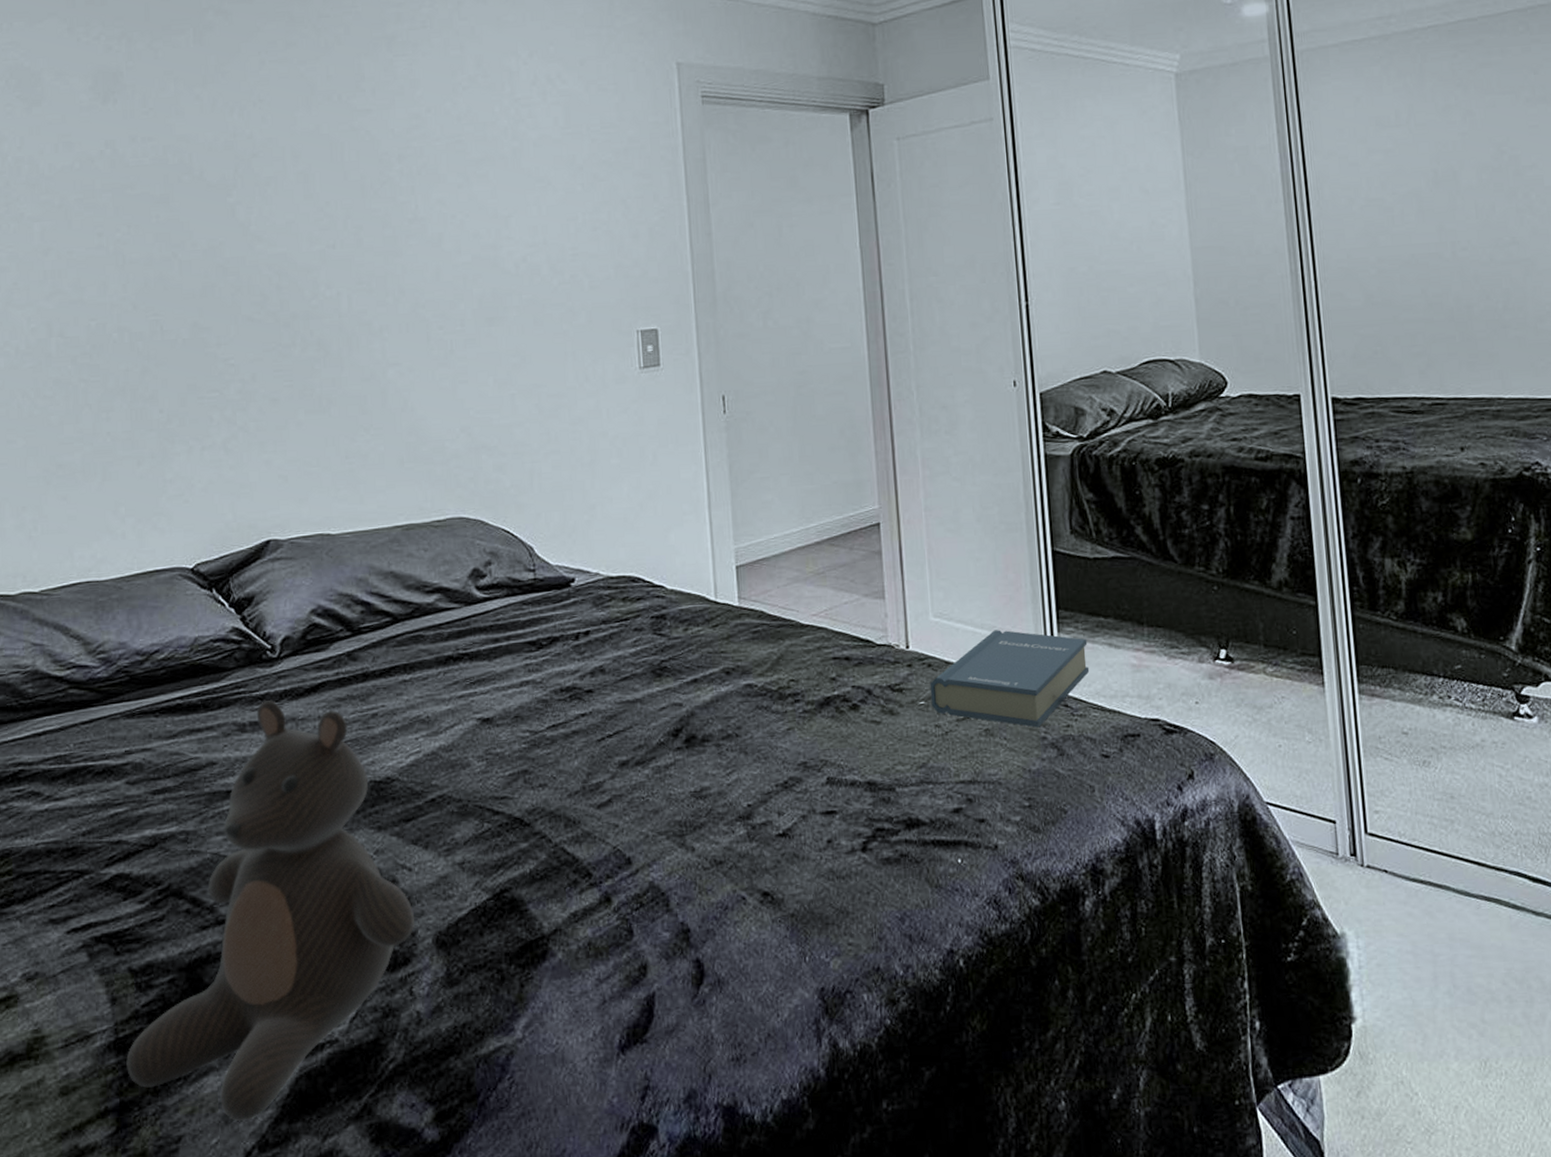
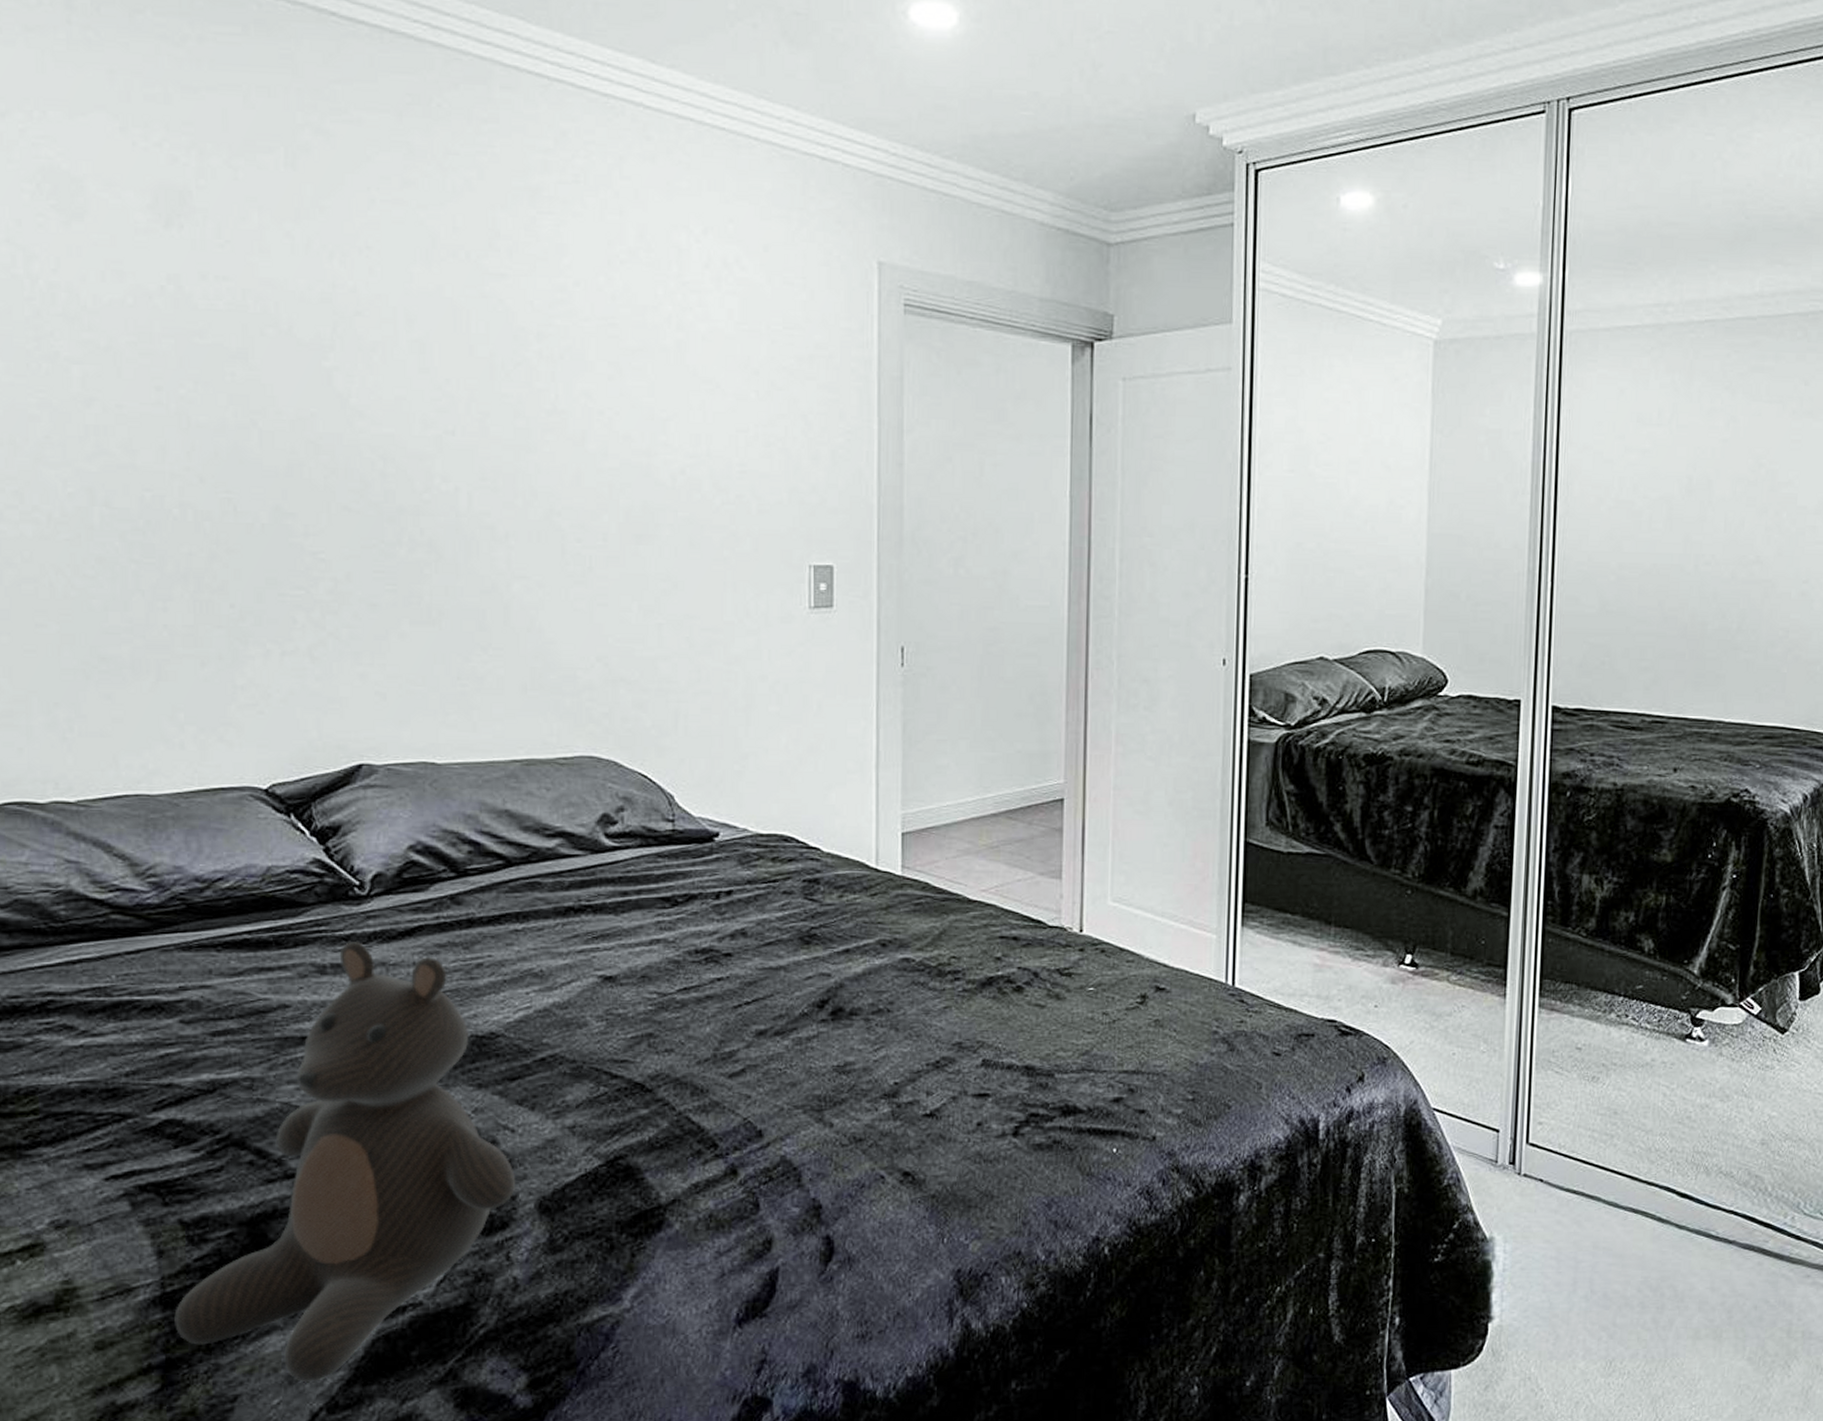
hardback book: present [929,630,1090,728] -> none [1100,919,1271,1021]

